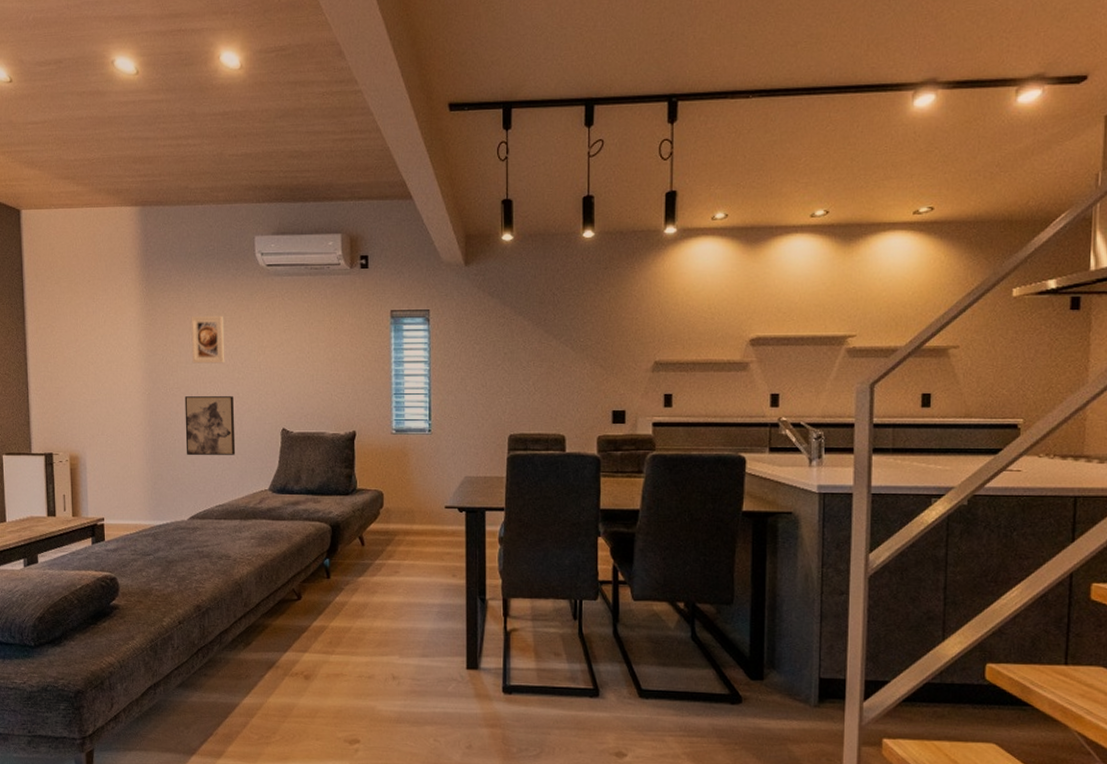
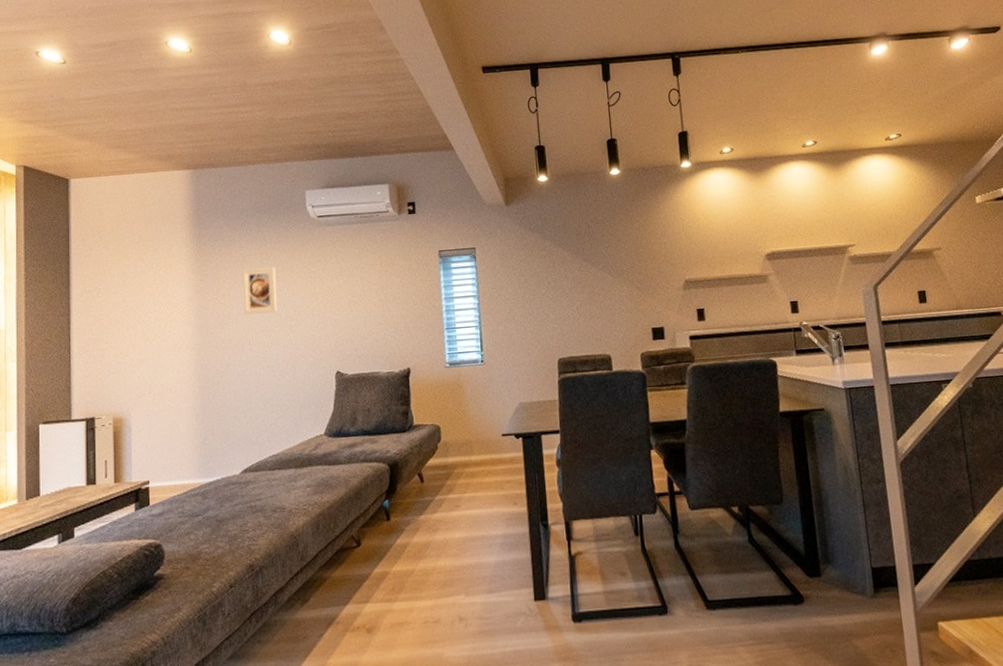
wall art: present [184,396,236,456] -> none [236,344,290,408]

